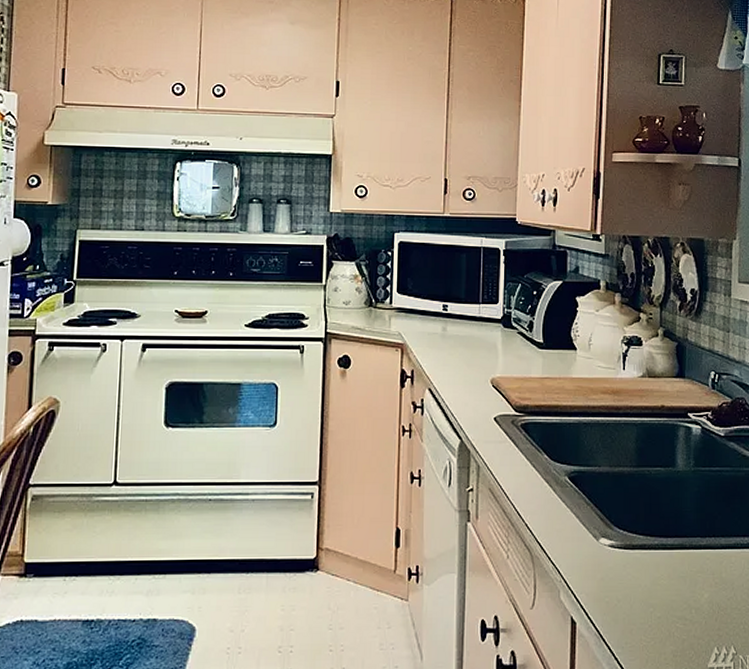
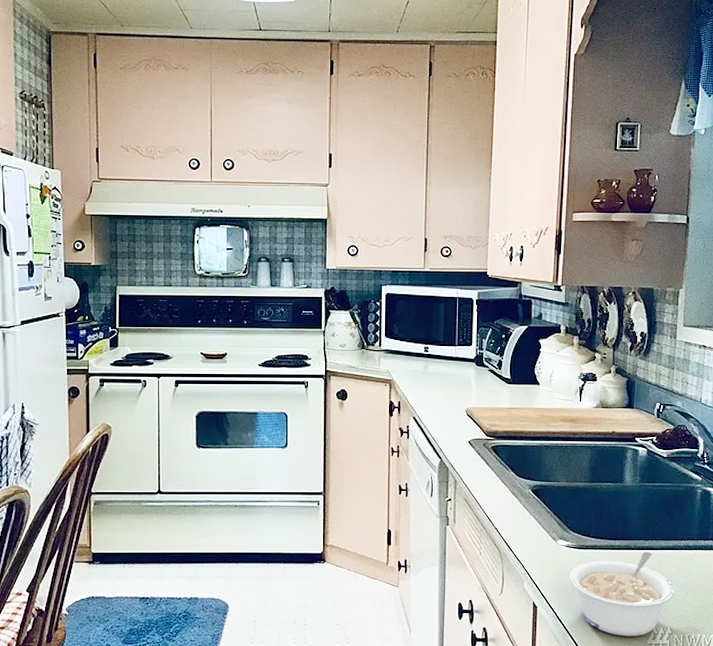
legume: none [613,551,738,659] -> present [569,551,674,636]

